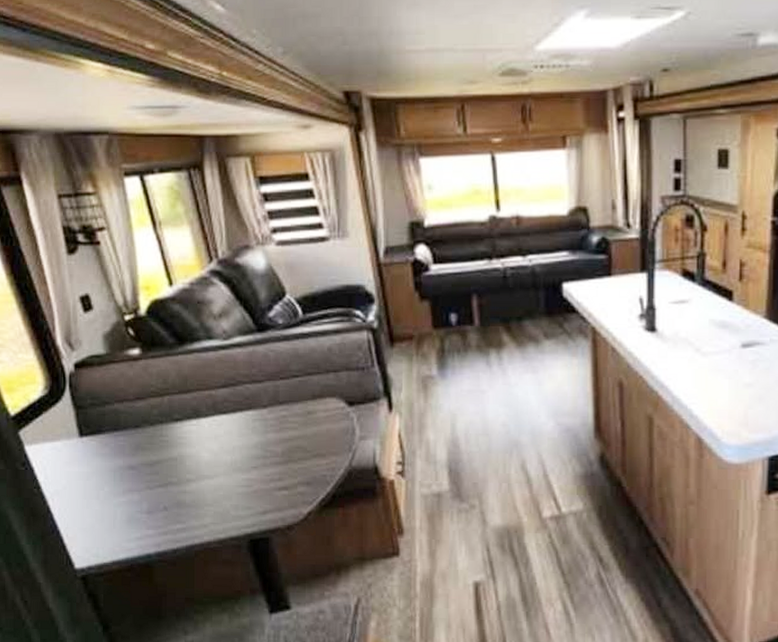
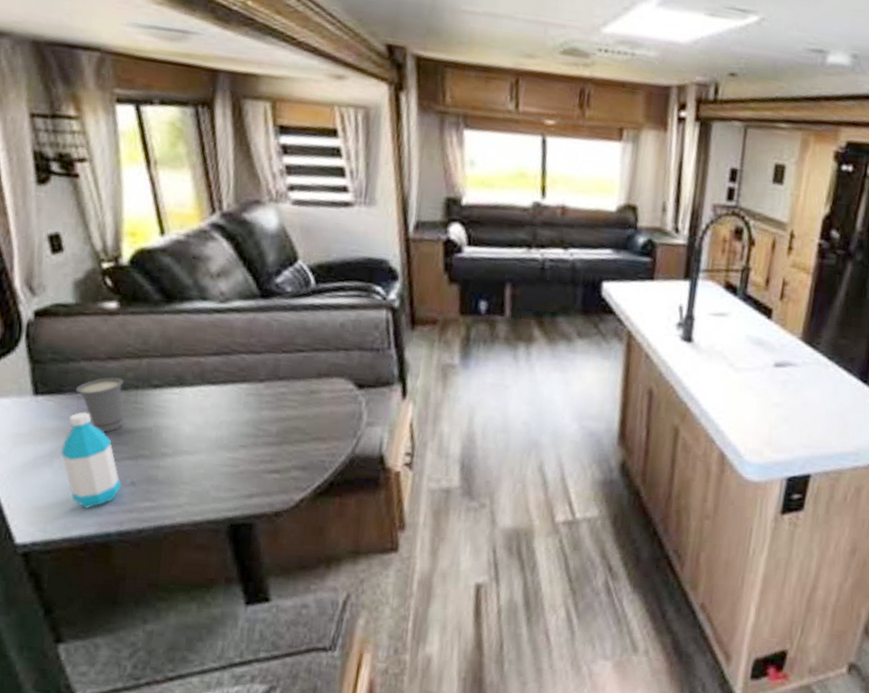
water bottle: none [104,448,156,534] -> present [60,411,122,509]
cup: none [112,415,154,465] -> present [75,377,124,433]

